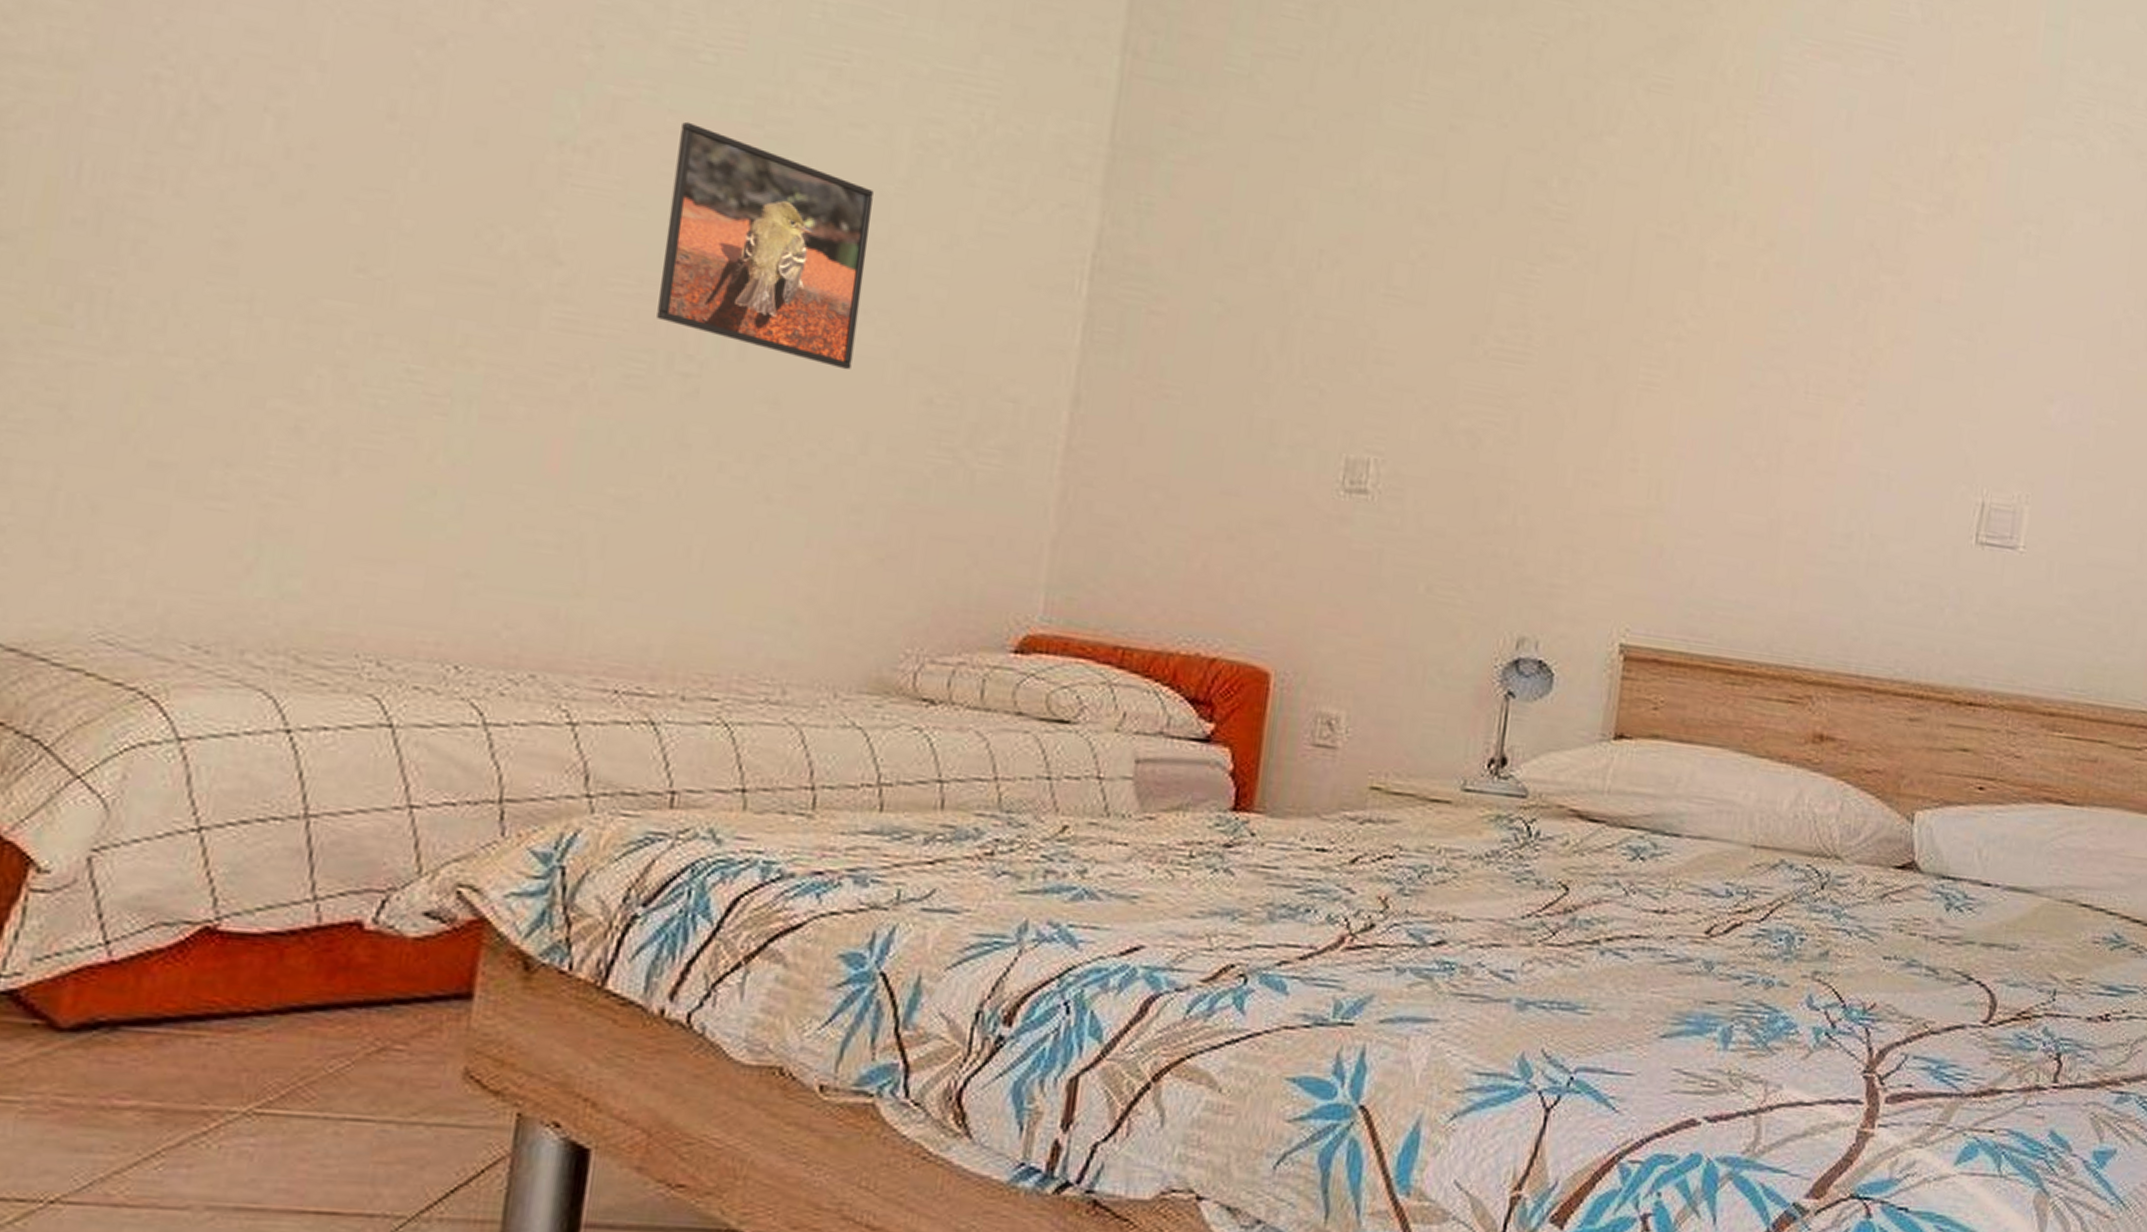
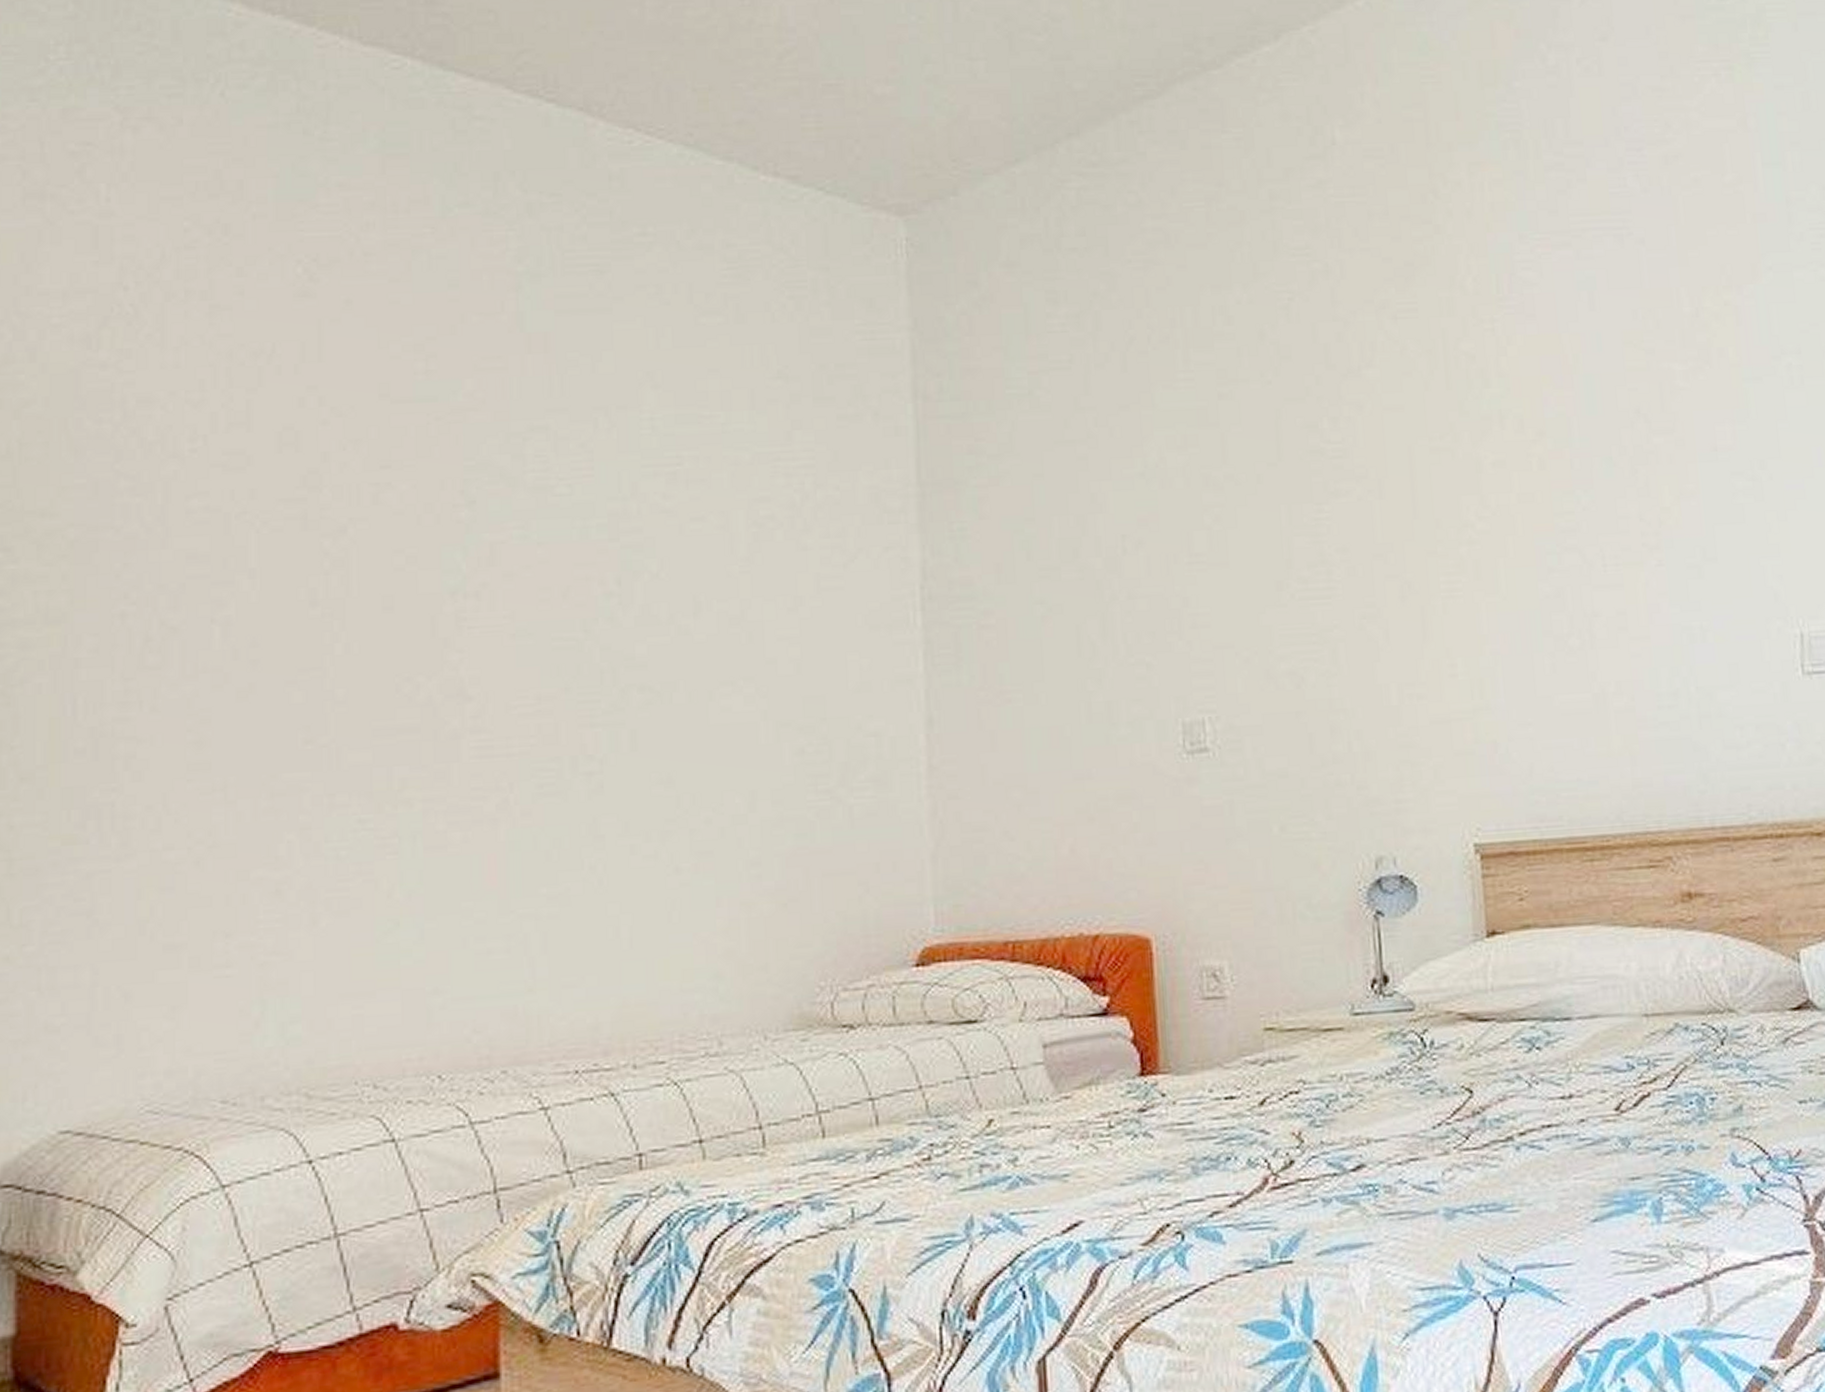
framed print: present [656,121,874,370] -> none [551,550,729,739]

